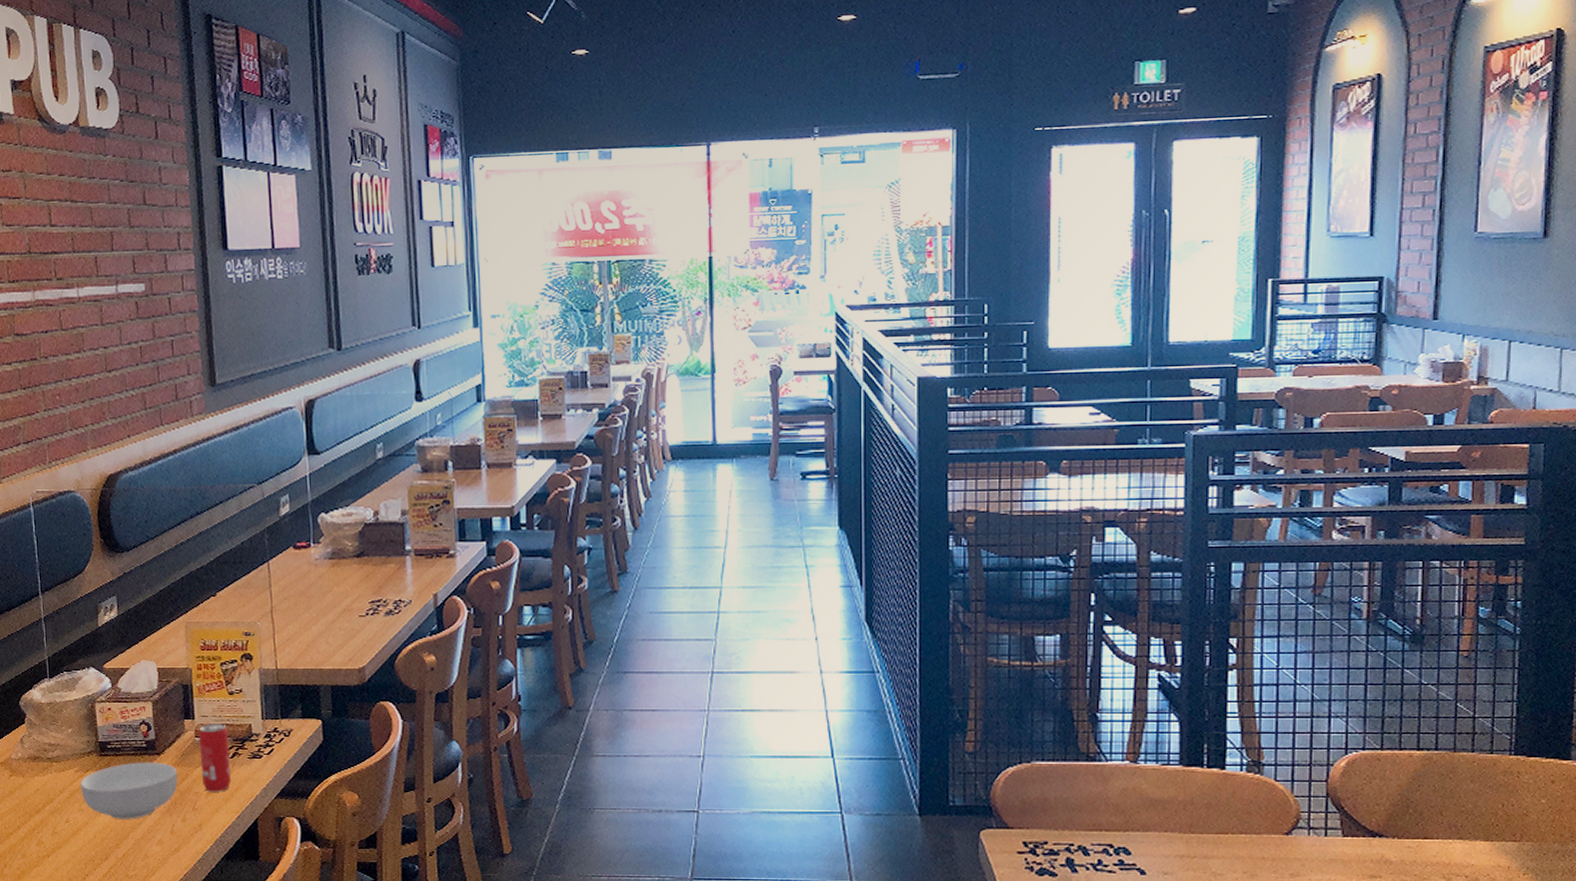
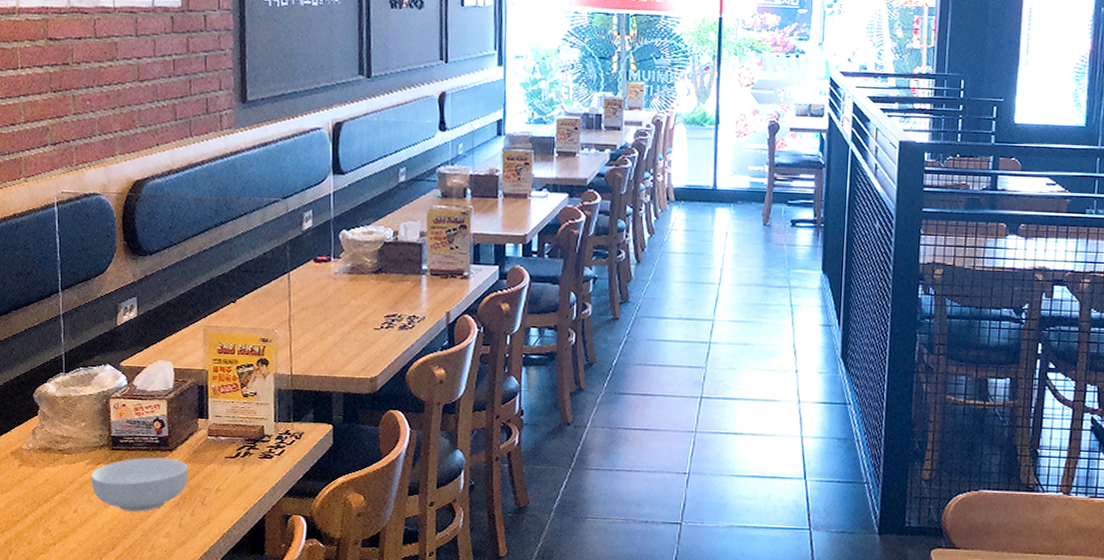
beverage can: present [198,723,232,792] -> none [211,423,242,489]

